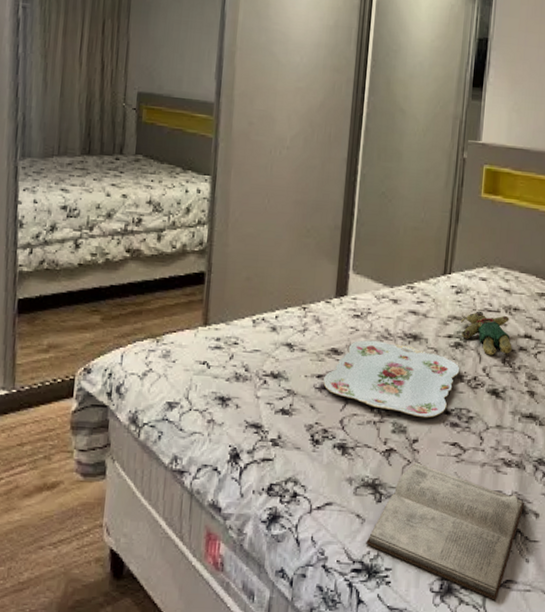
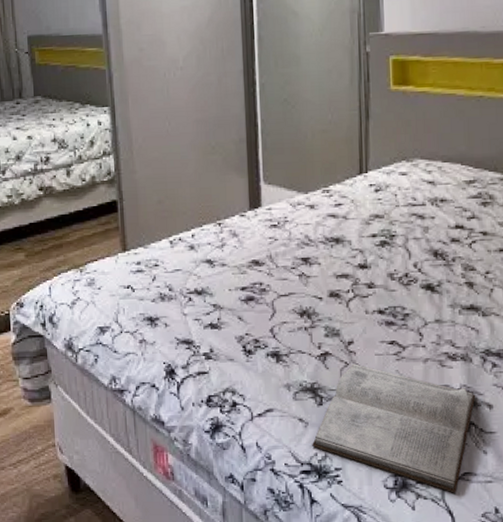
serving tray: present [323,340,460,418] -> none [248,248,389,320]
teddy bear: present [460,311,512,355] -> none [383,206,443,250]

